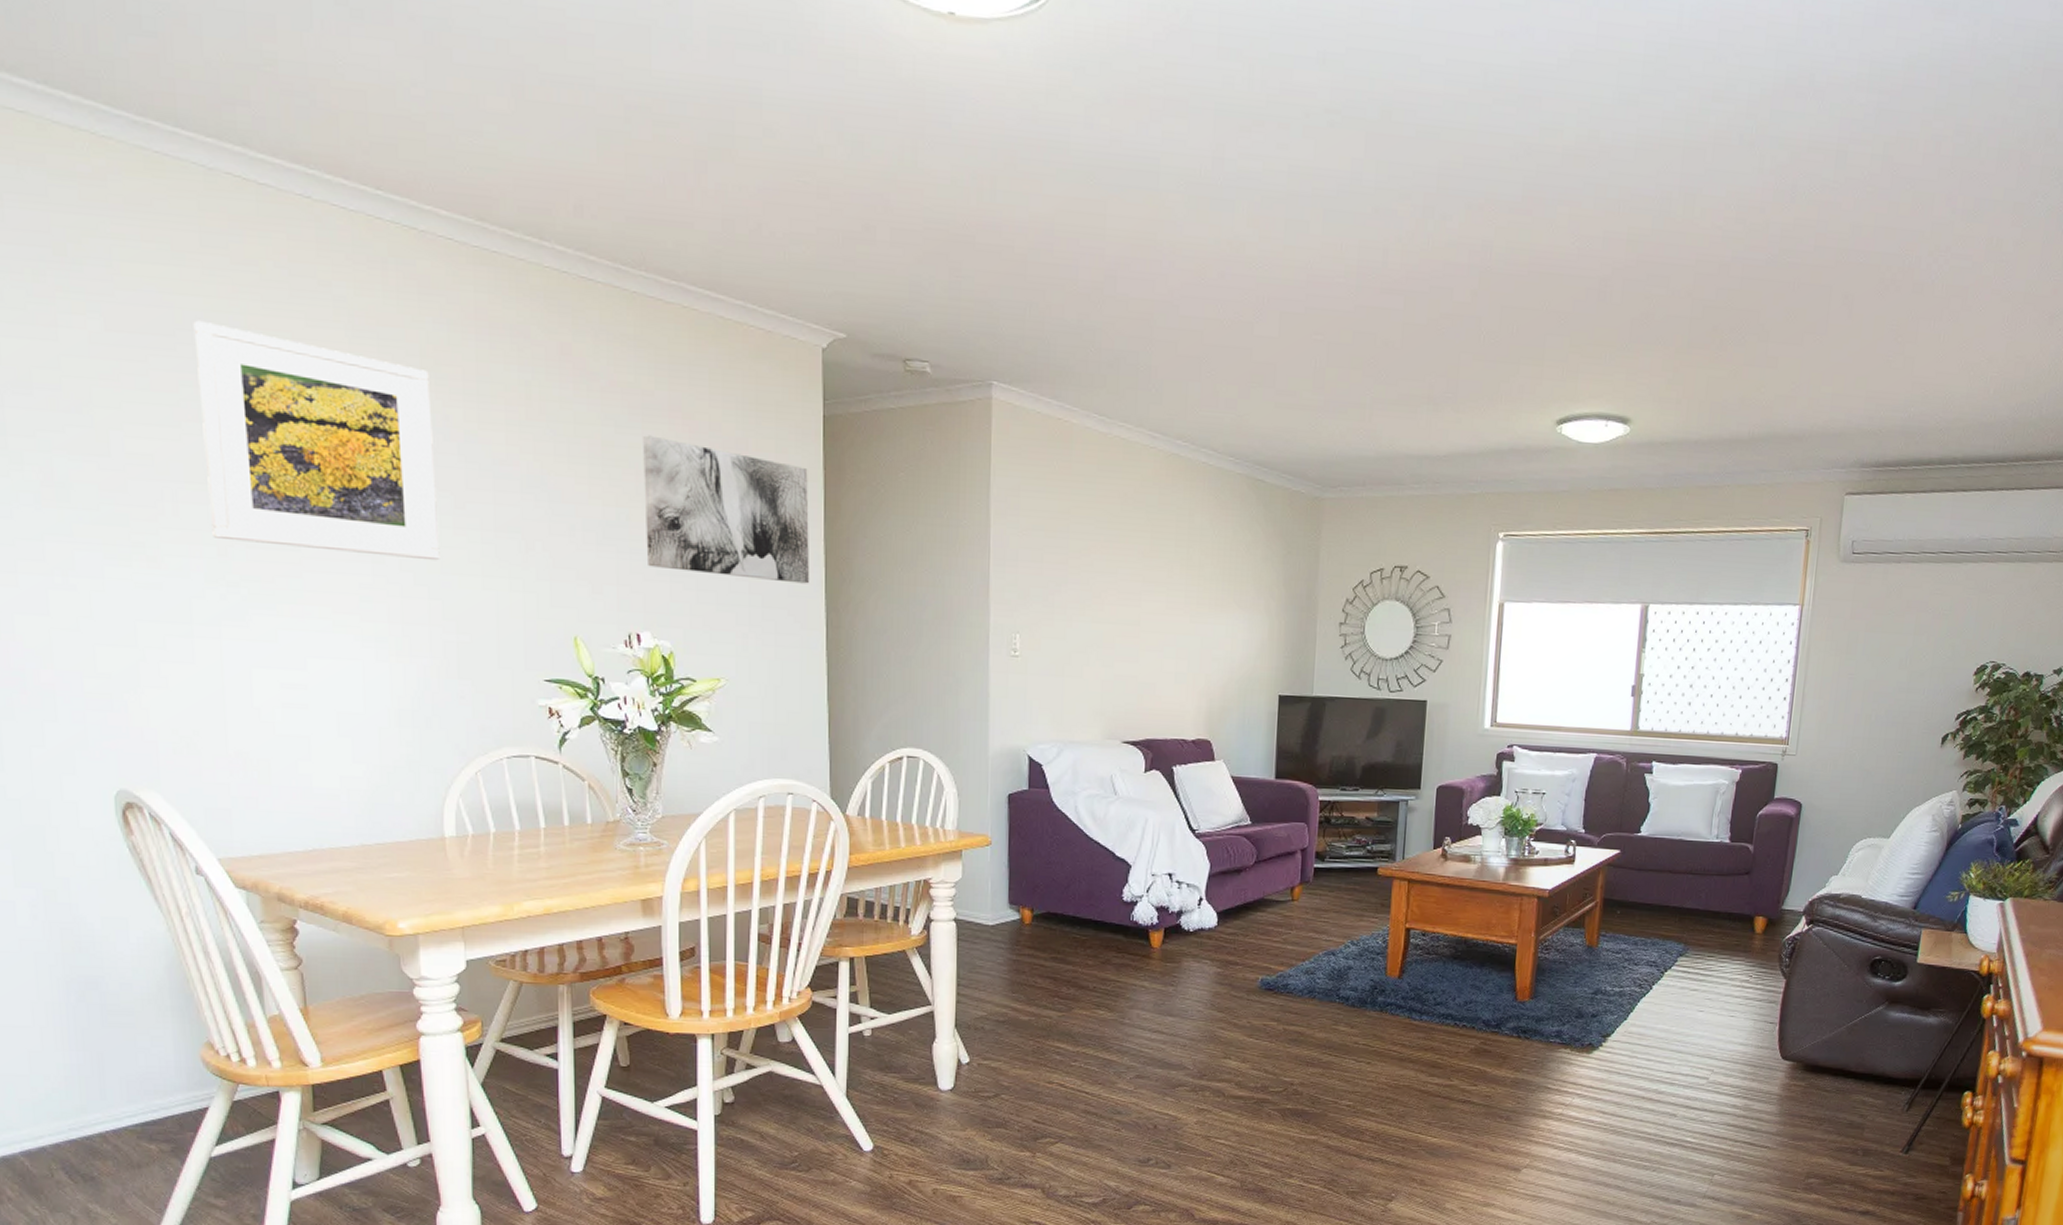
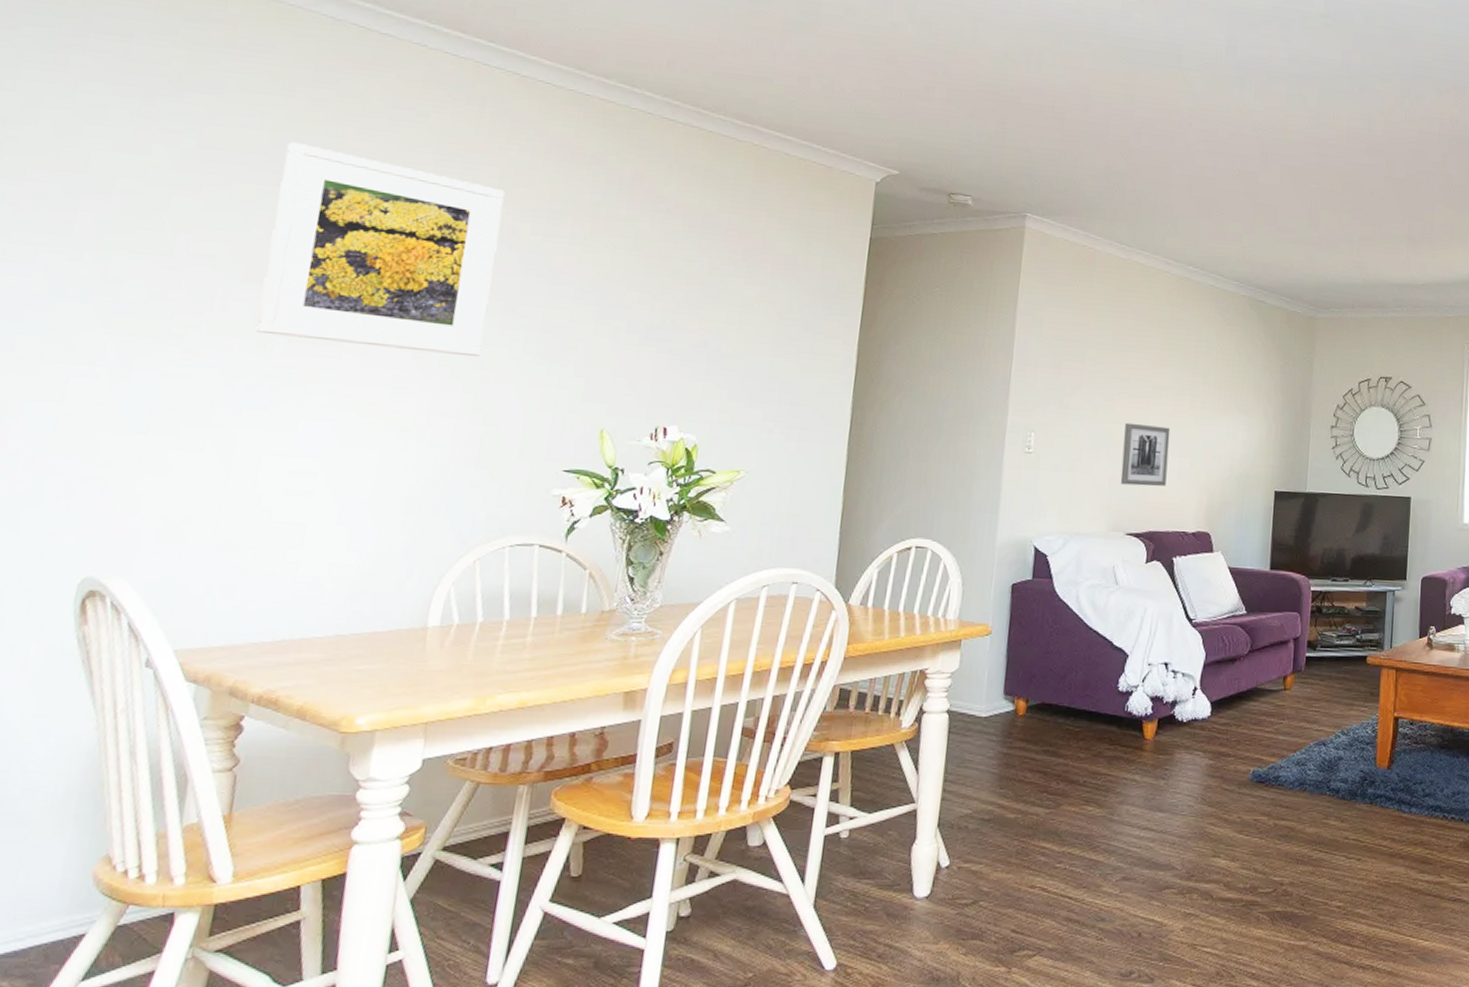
wall art: present [643,435,810,584] -> none [685,250,850,384]
wall art: none [1113,622,1165,691] -> present [1120,422,1171,486]

